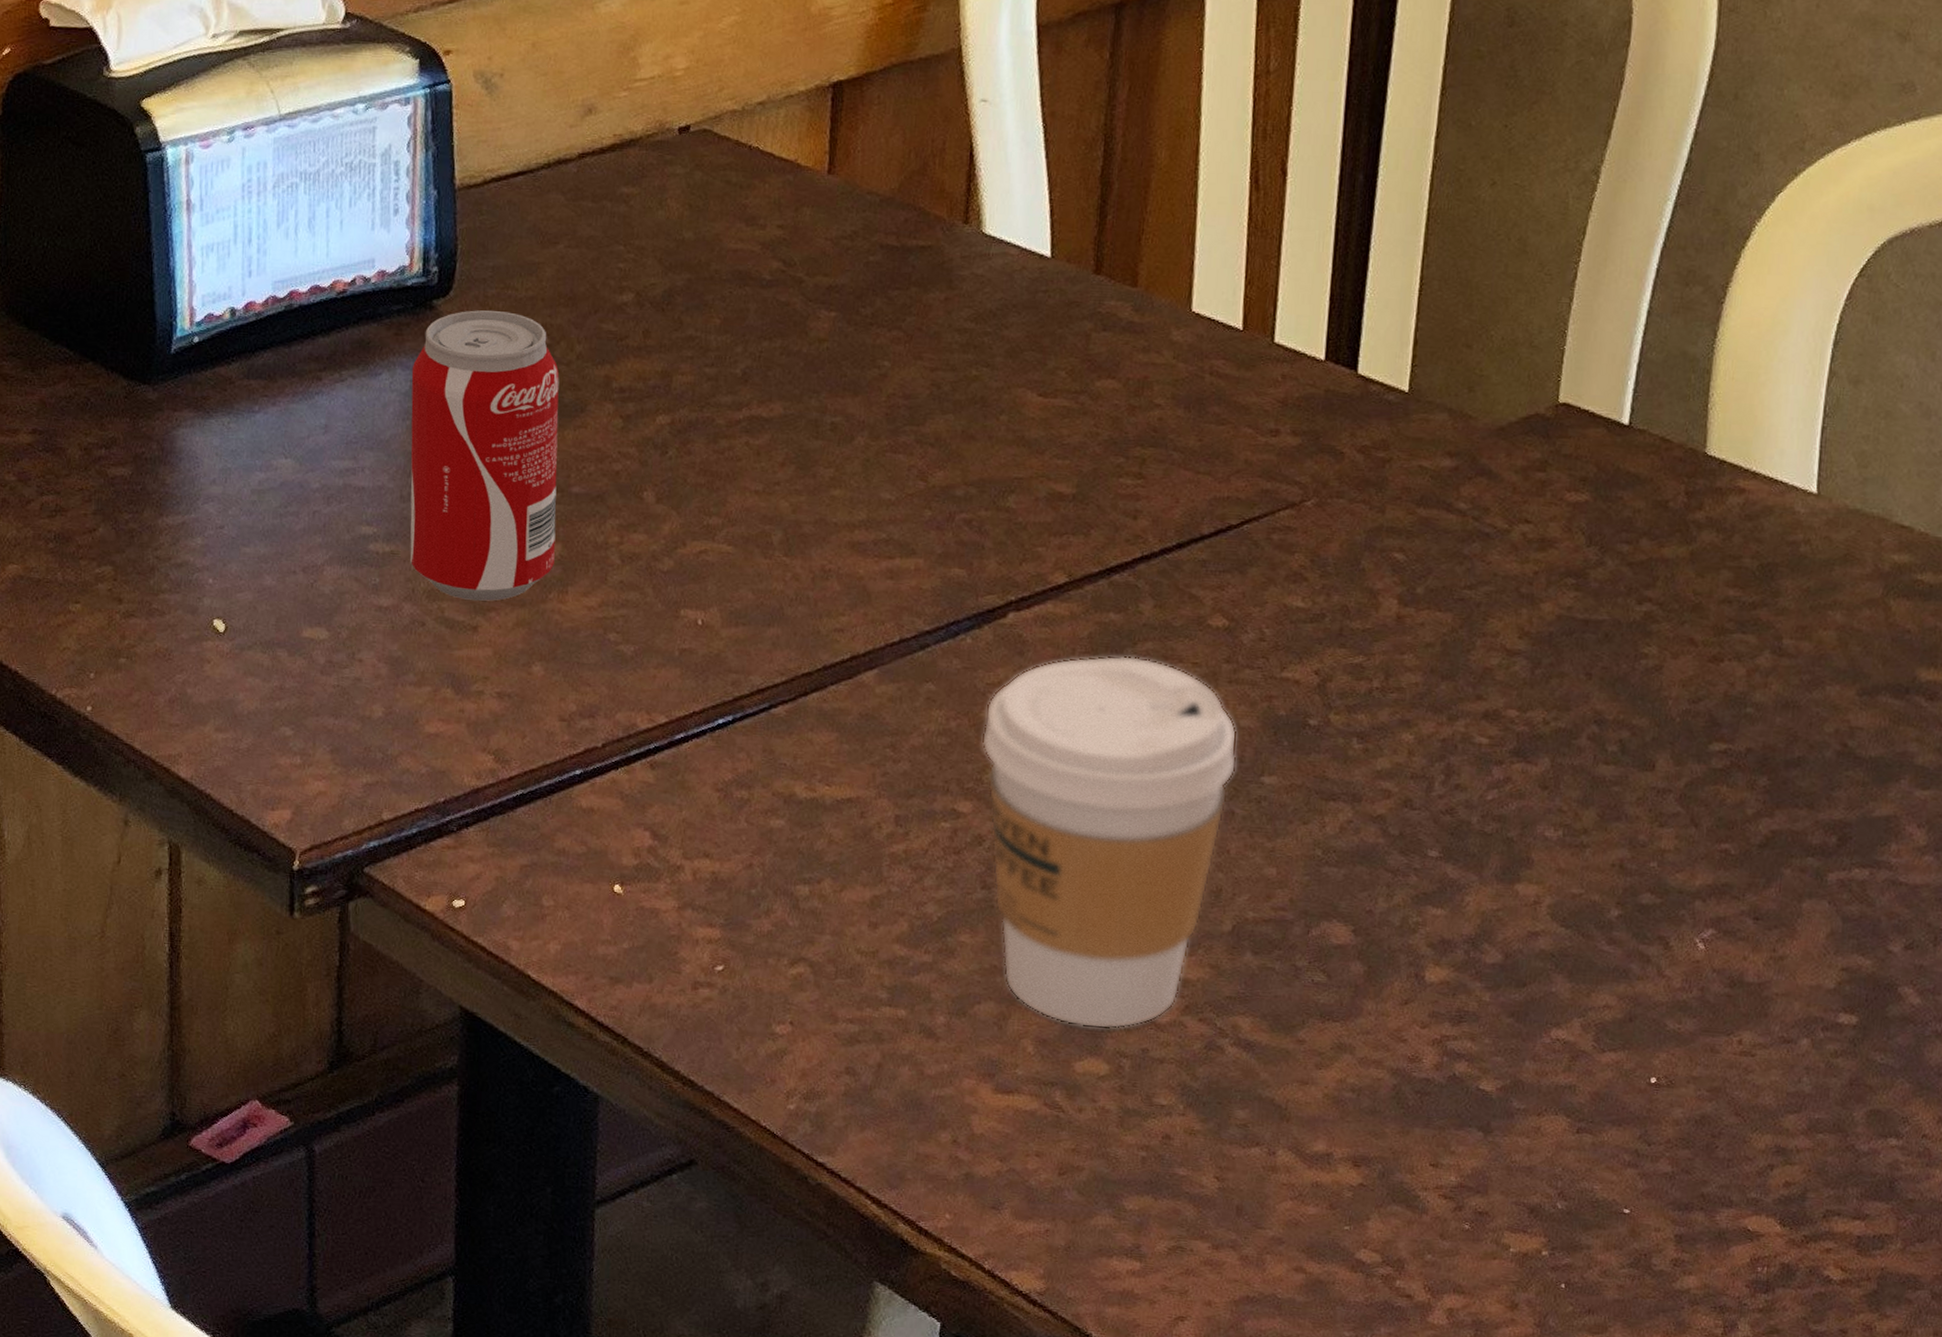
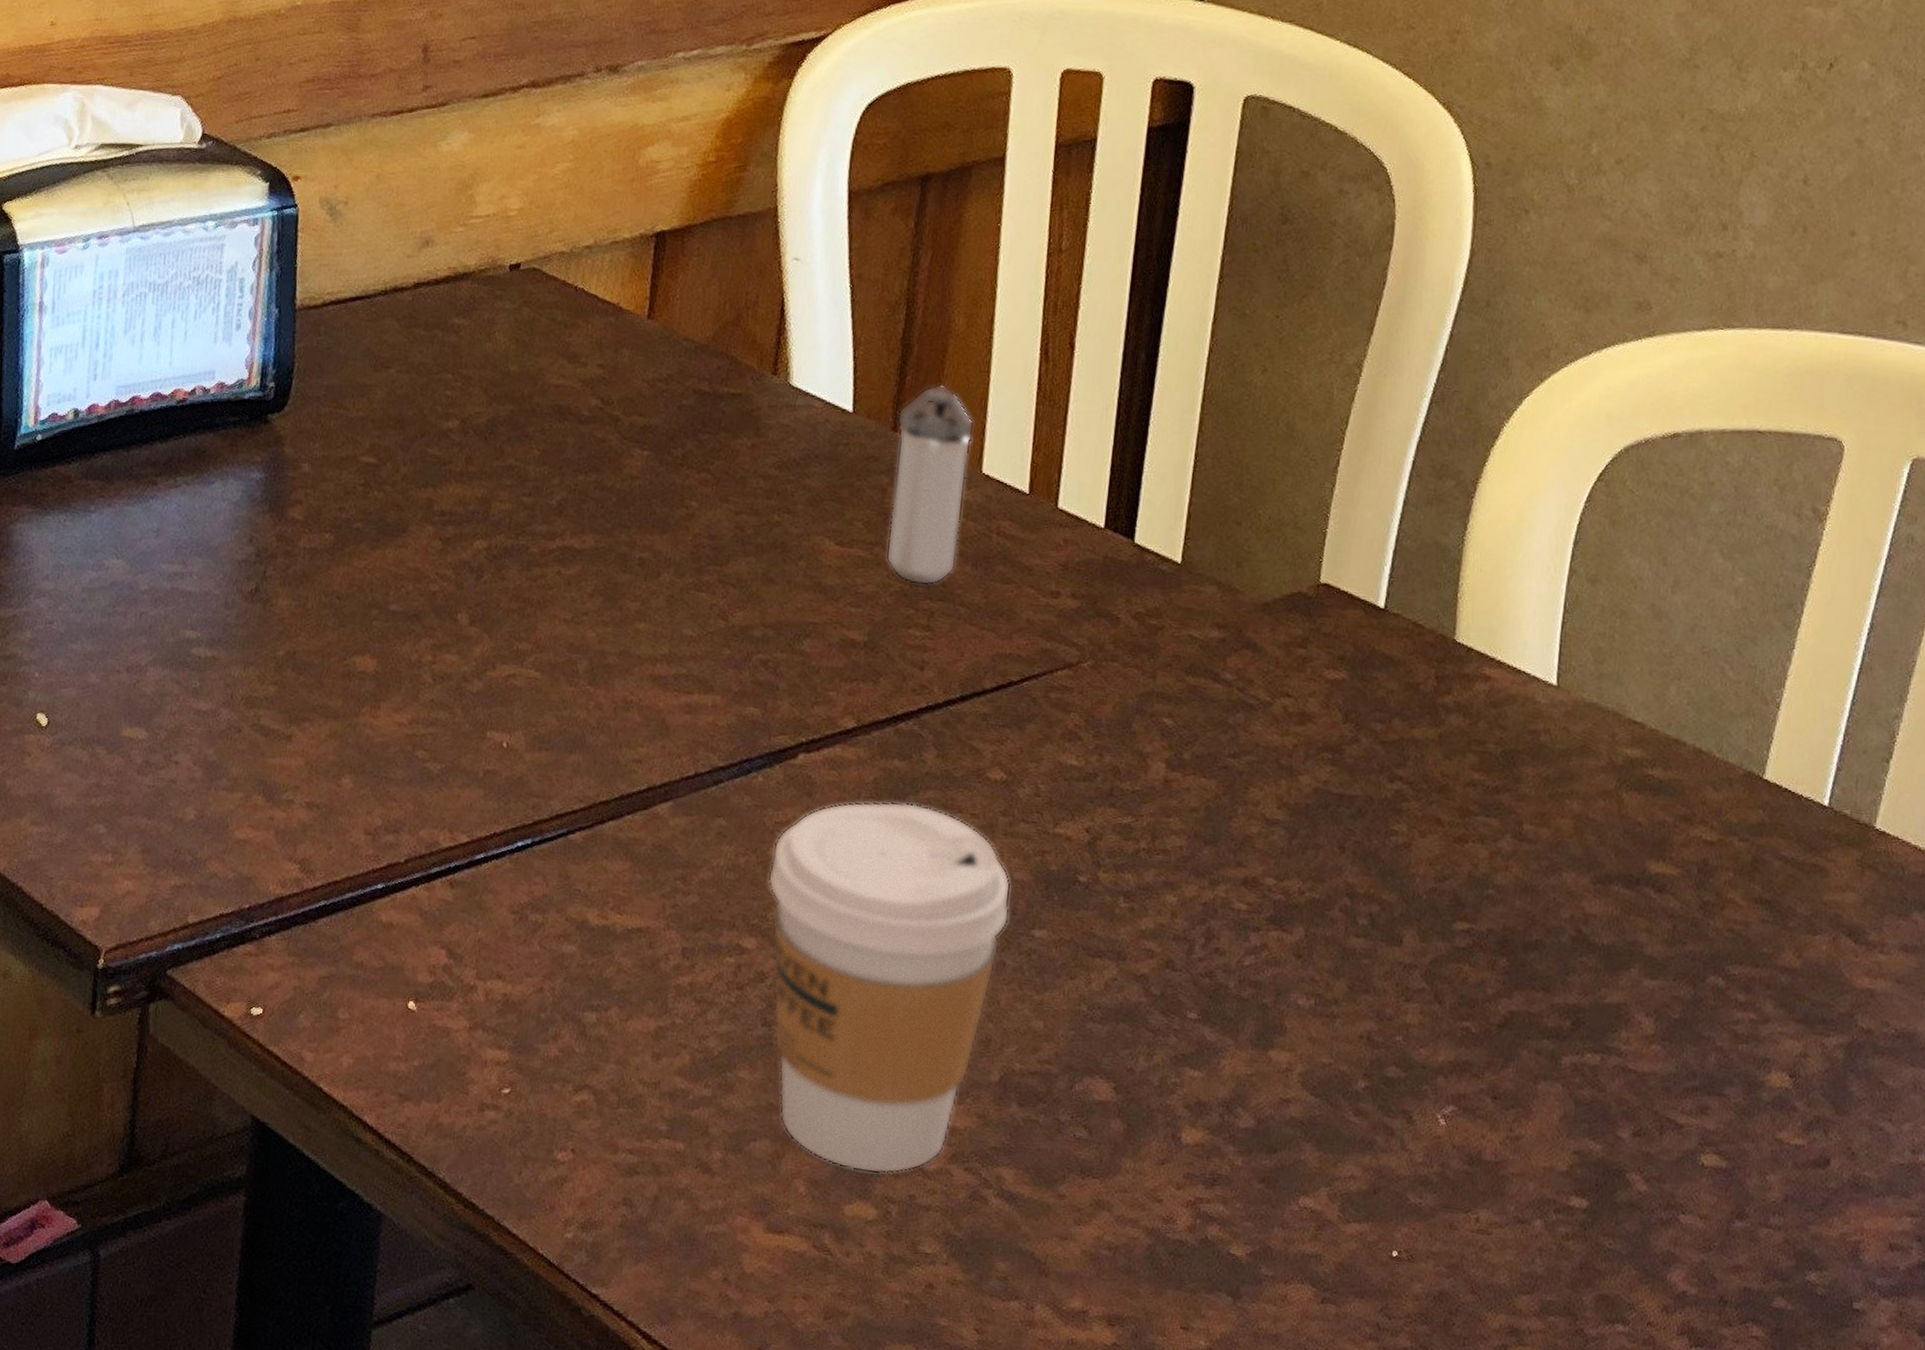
beverage can: present [410,310,560,601] -> none [230,426,384,712]
shaker: none [1092,222,1182,432] -> present [886,384,974,586]

